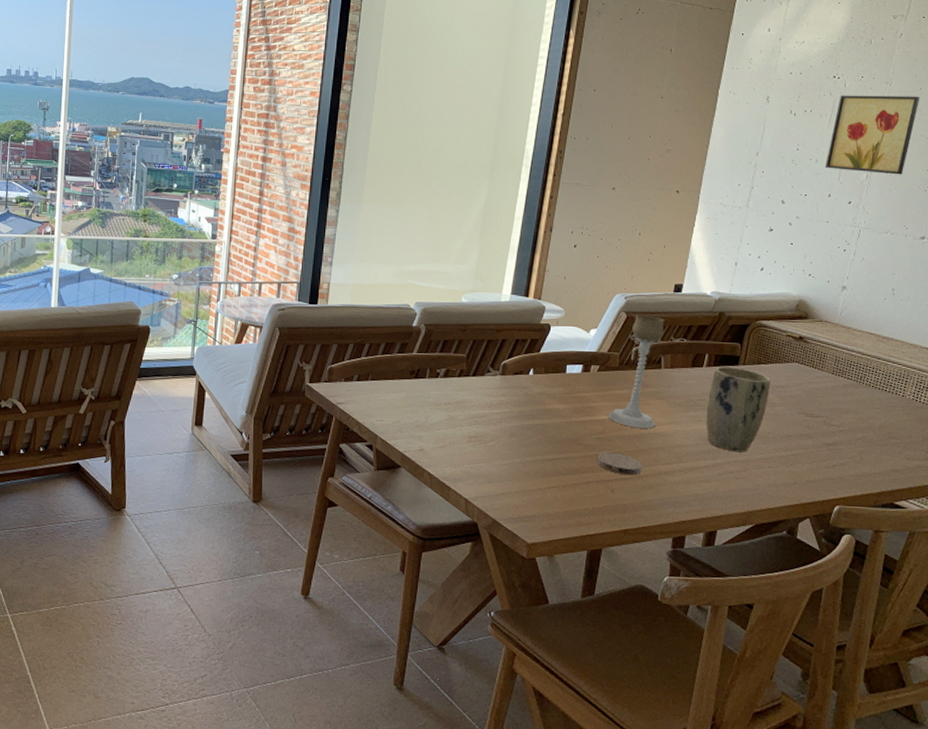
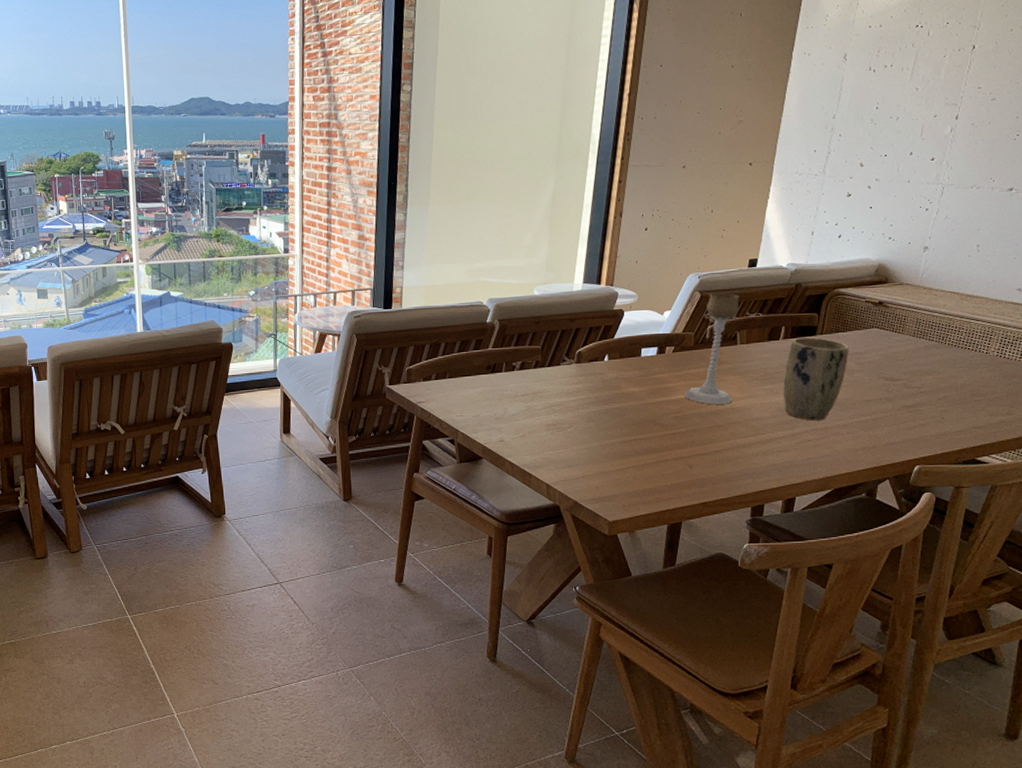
coaster: present [597,452,642,476] -> none [674,430,720,451]
wall art: present [824,95,920,175] -> none [906,38,1011,126]

